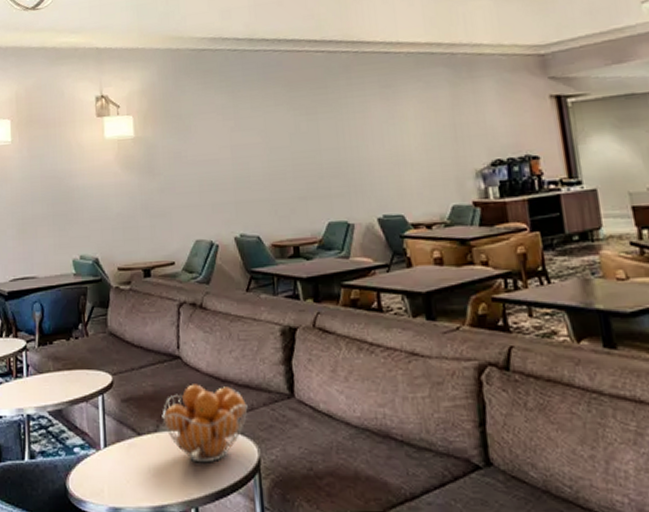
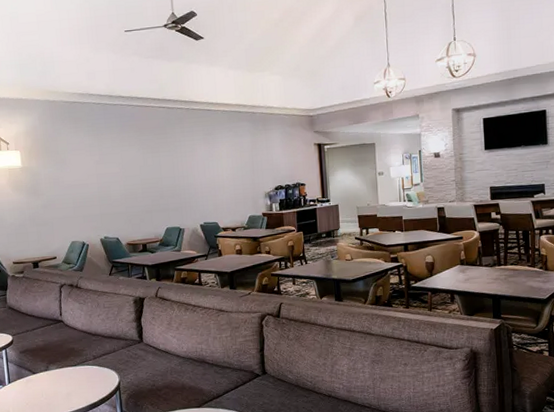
fruit basket: present [162,384,248,463] -> none [50,338,111,388]

